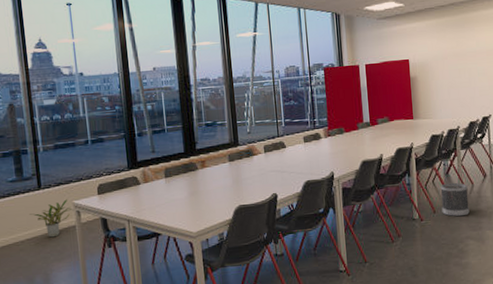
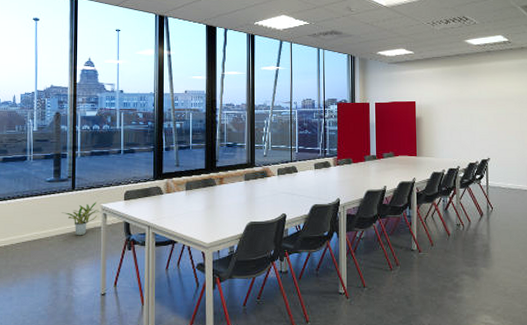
wastebasket: present [440,182,470,217] -> none [439,218,466,252]

